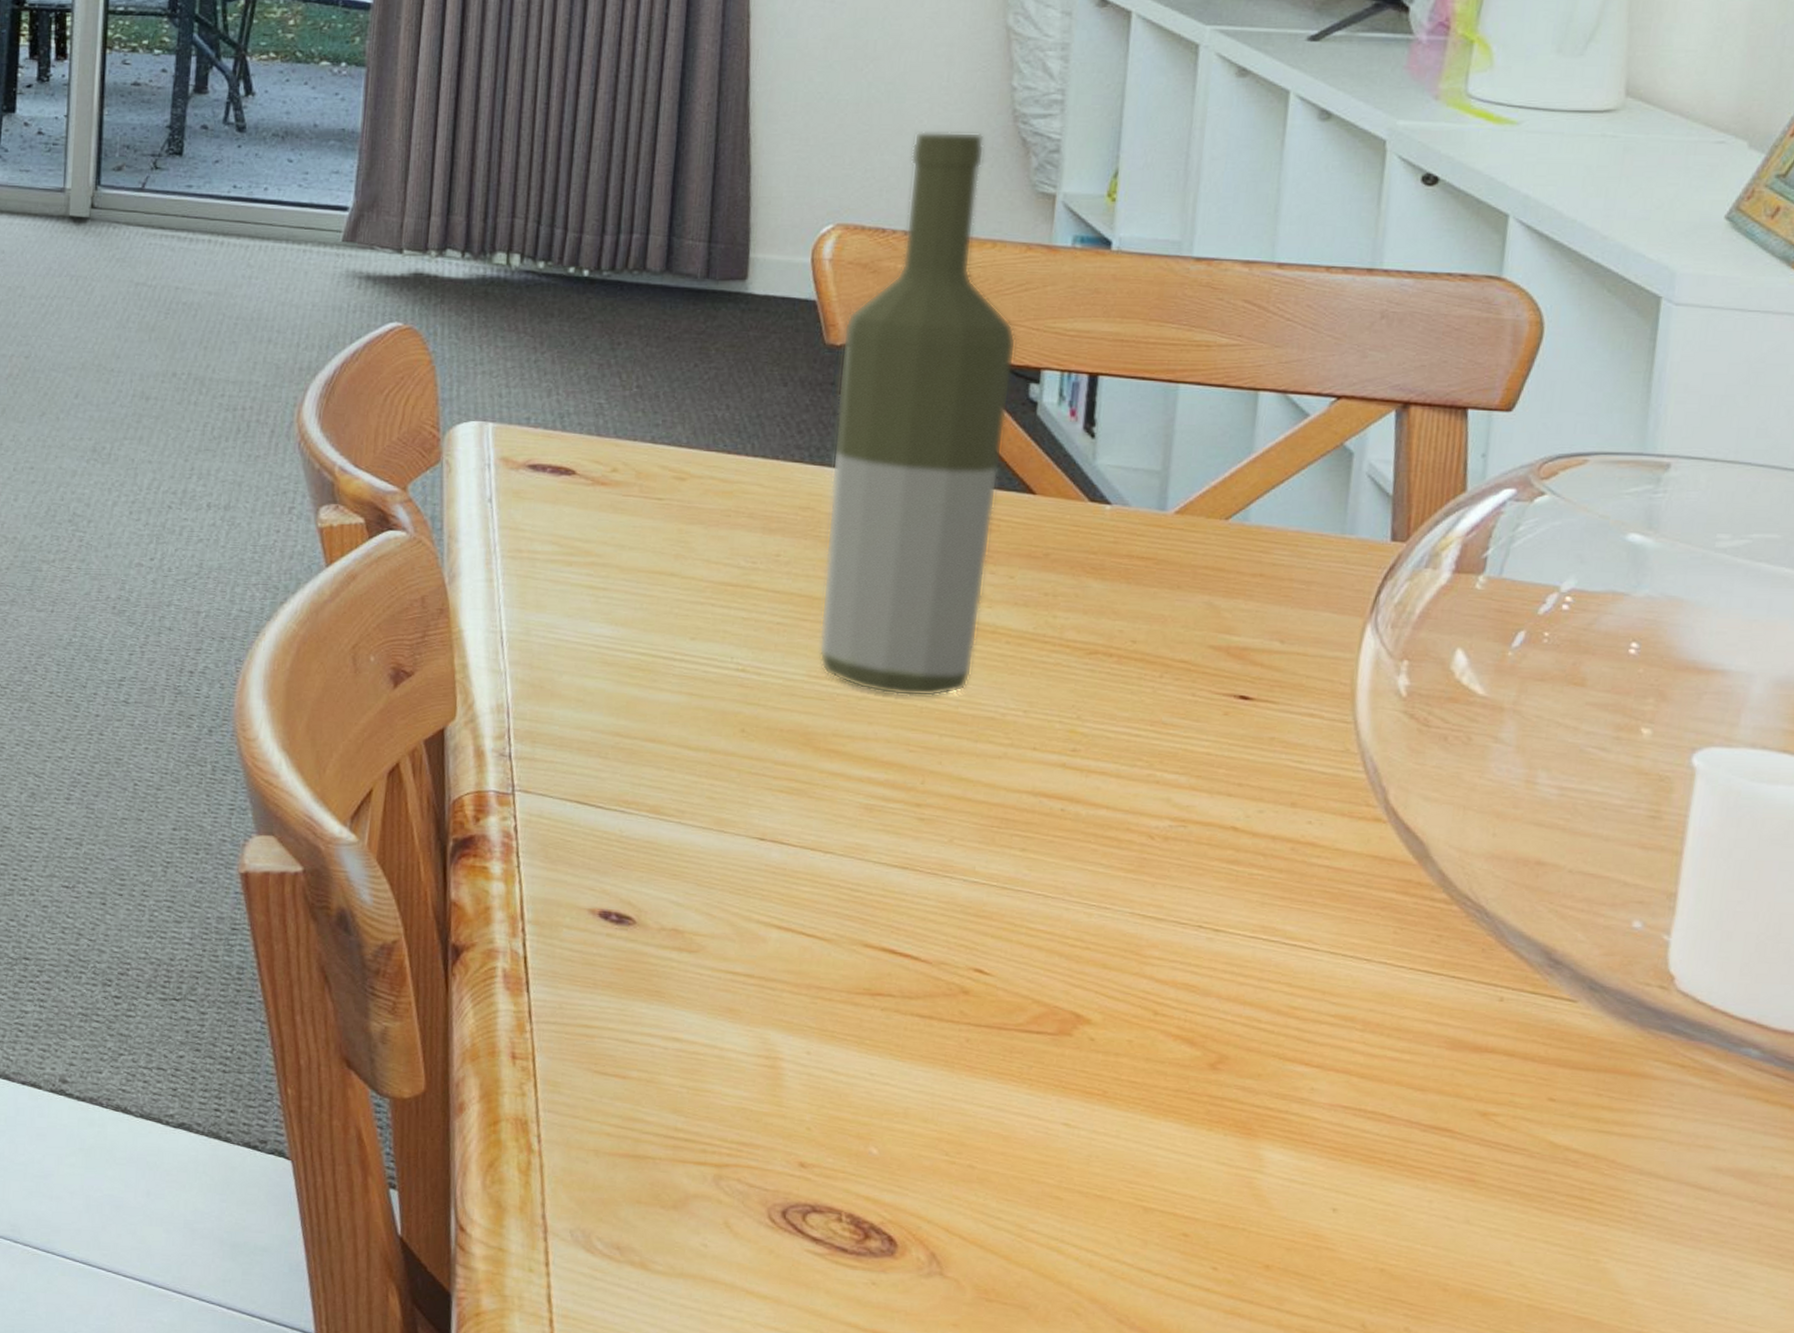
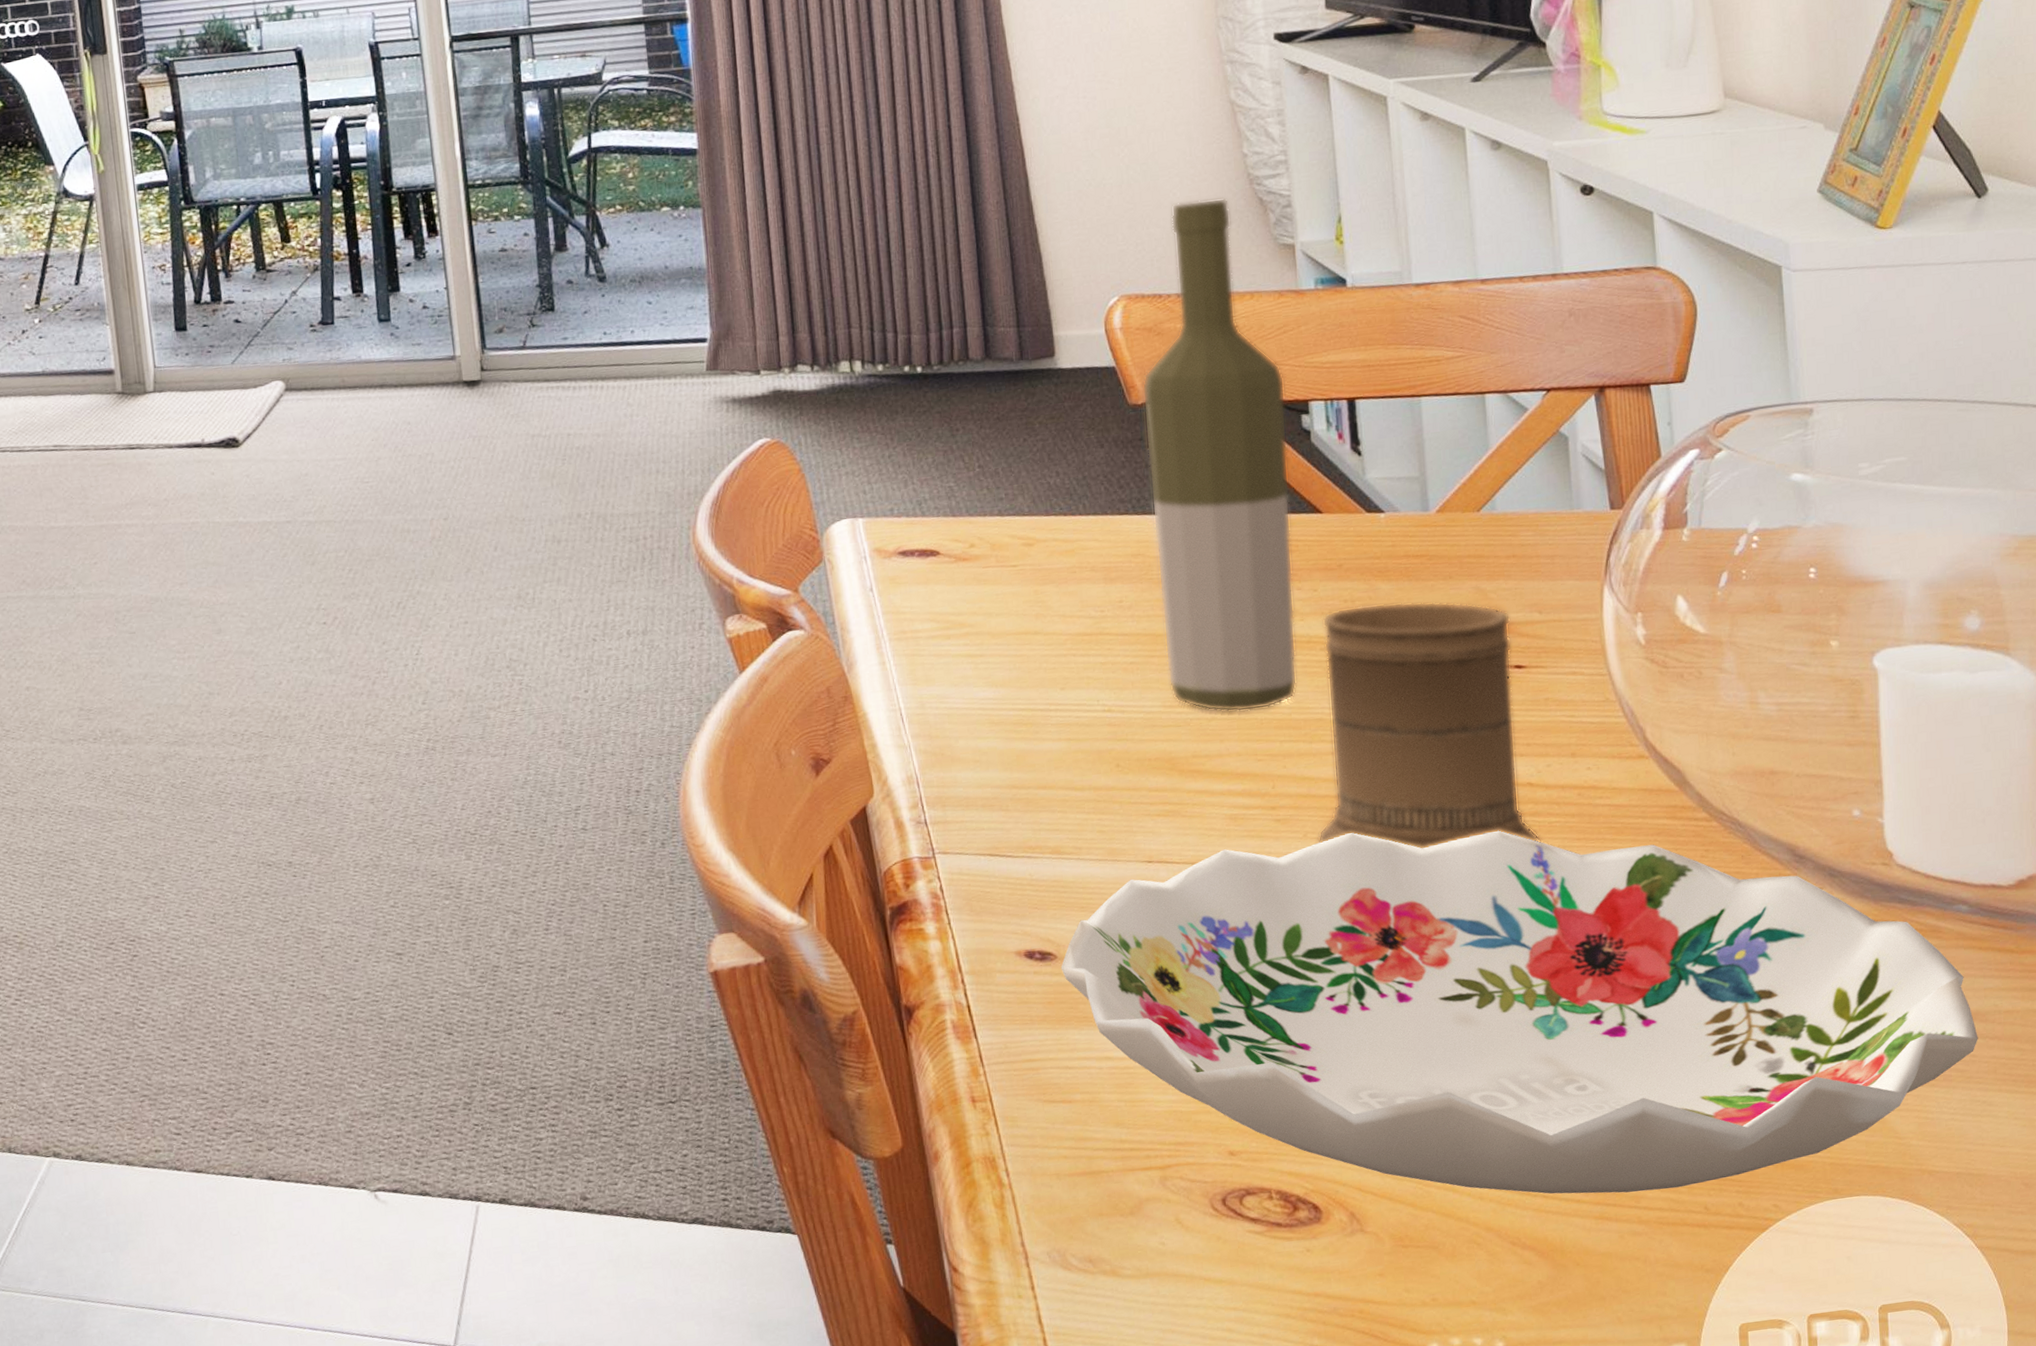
decorative bowl: none [638,840,1744,1298] -> present [1061,830,1978,1194]
mug: none [965,601,1244,895] -> present [1318,601,1542,849]

